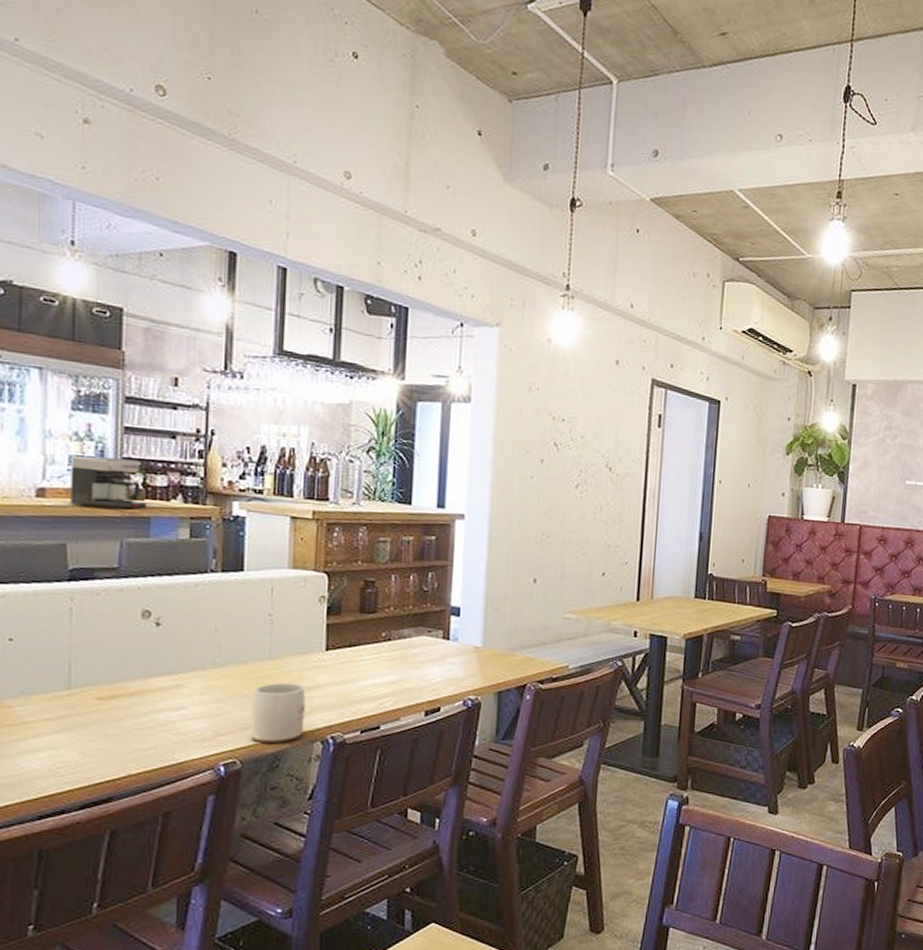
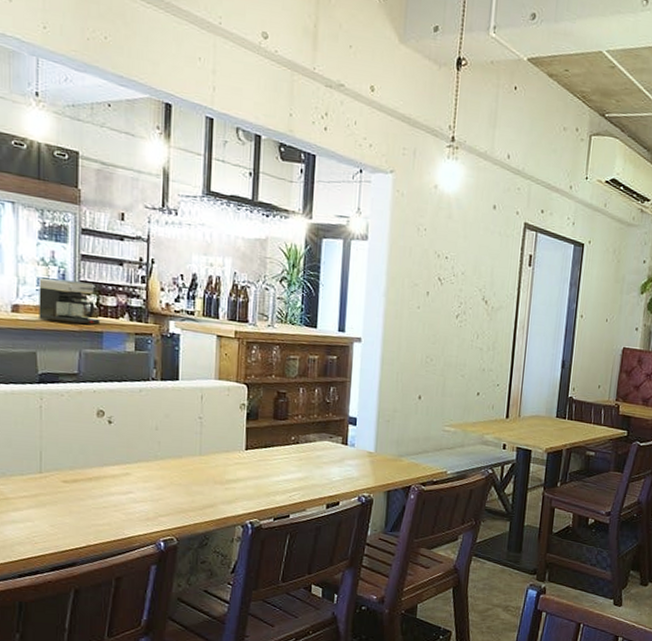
mug: present [250,682,306,744] -> none [184,475,229,526]

